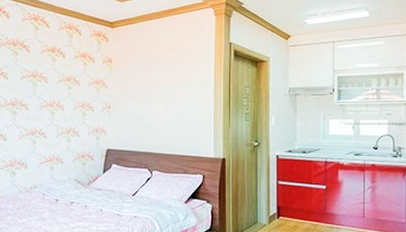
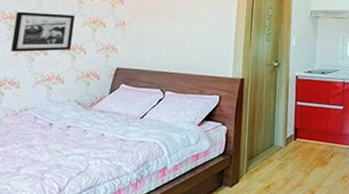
picture frame: none [16,98,66,135] -> present [10,11,76,52]

